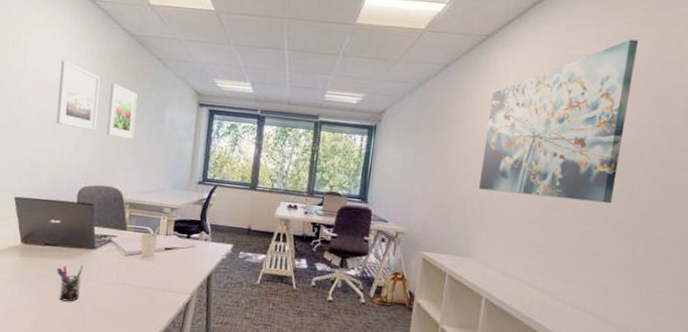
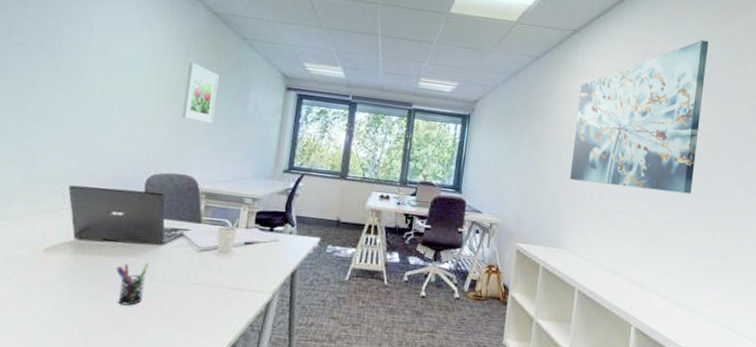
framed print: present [56,61,101,131] -> none [123,36,178,114]

